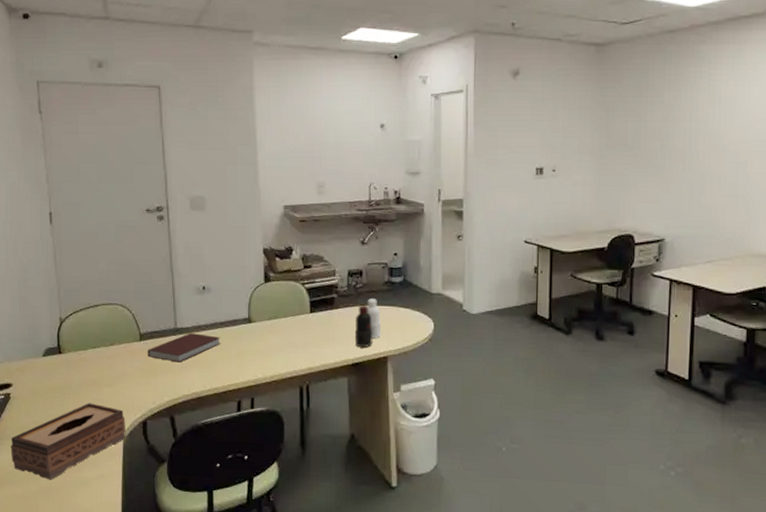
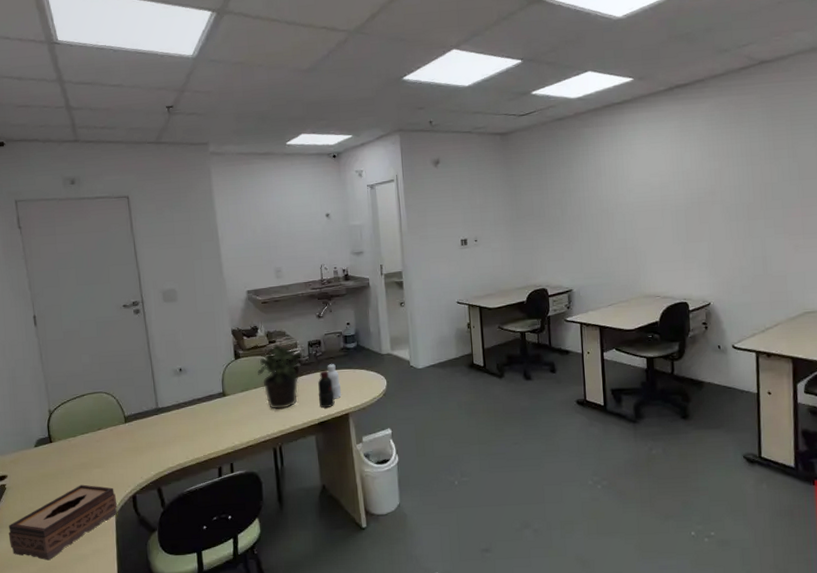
notebook: present [147,333,221,363] -> none [132,411,200,439]
potted plant: none [289,266,341,344] -> present [258,341,303,409]

